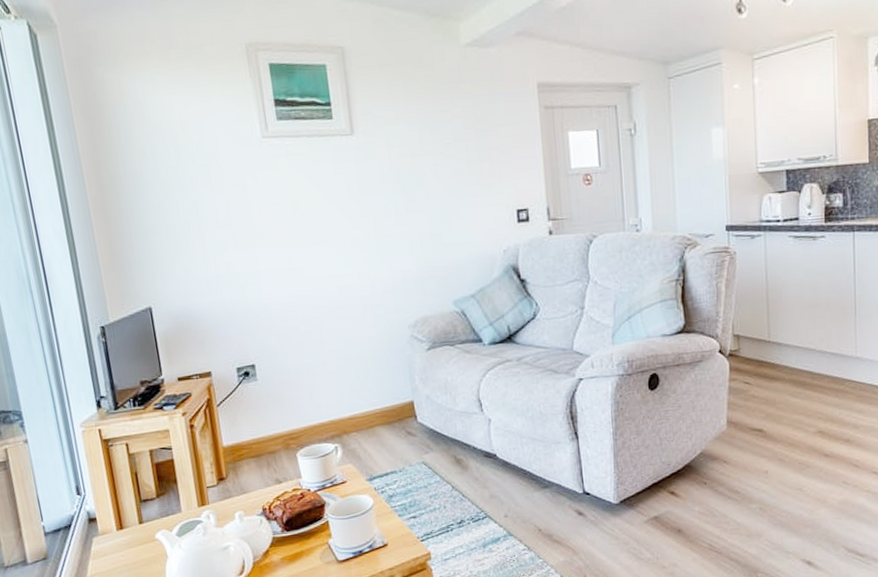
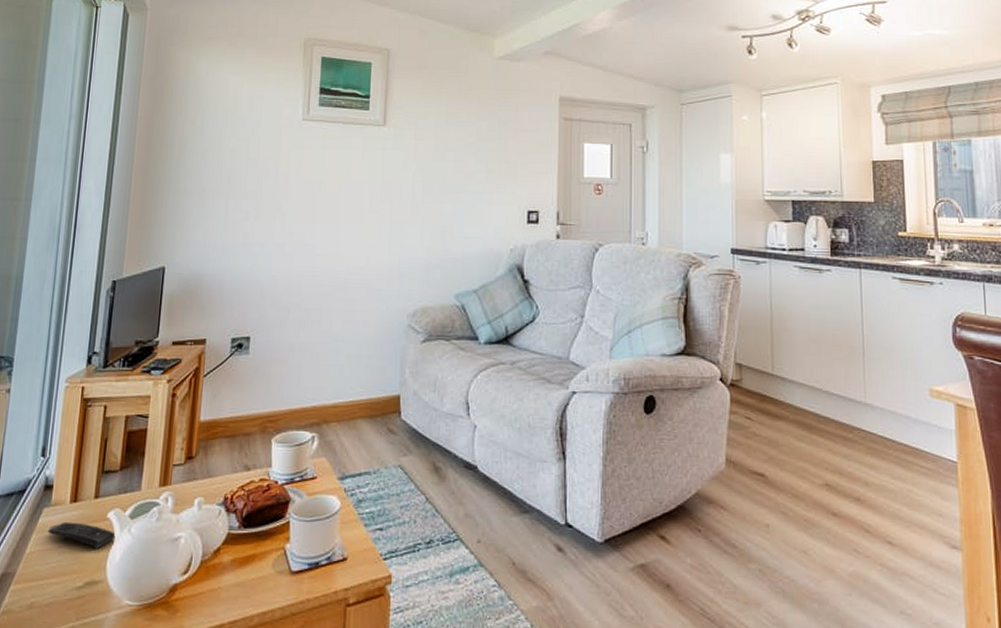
remote control: none [102,546,168,565] -> present [47,521,116,549]

